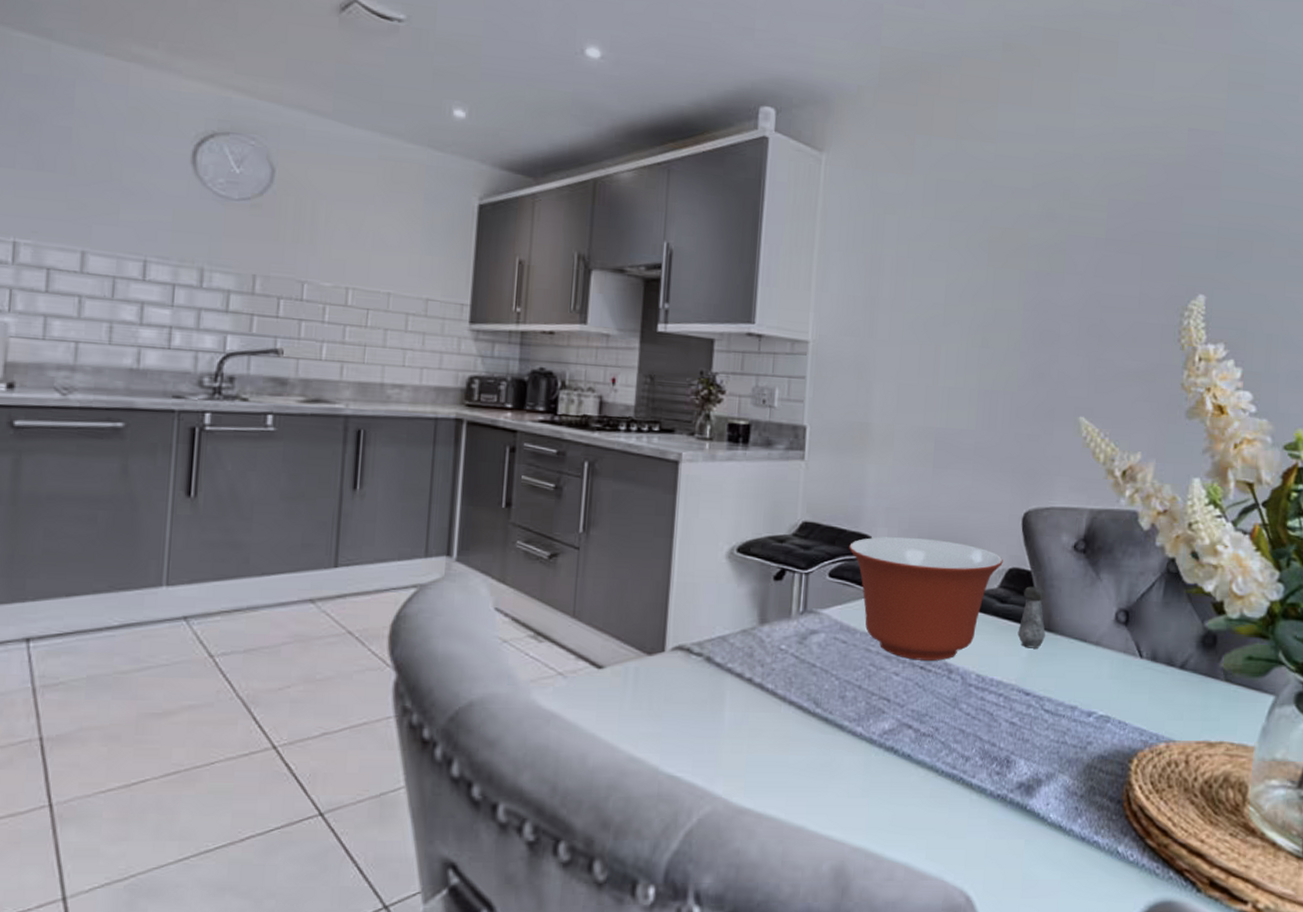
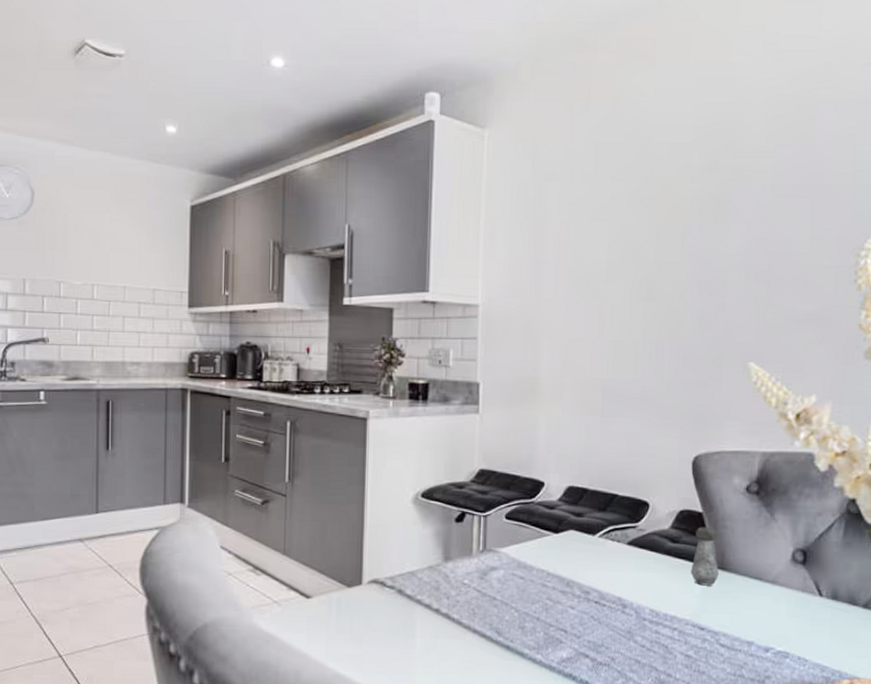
mixing bowl: present [849,537,1003,661] -> none [523,481,674,596]

